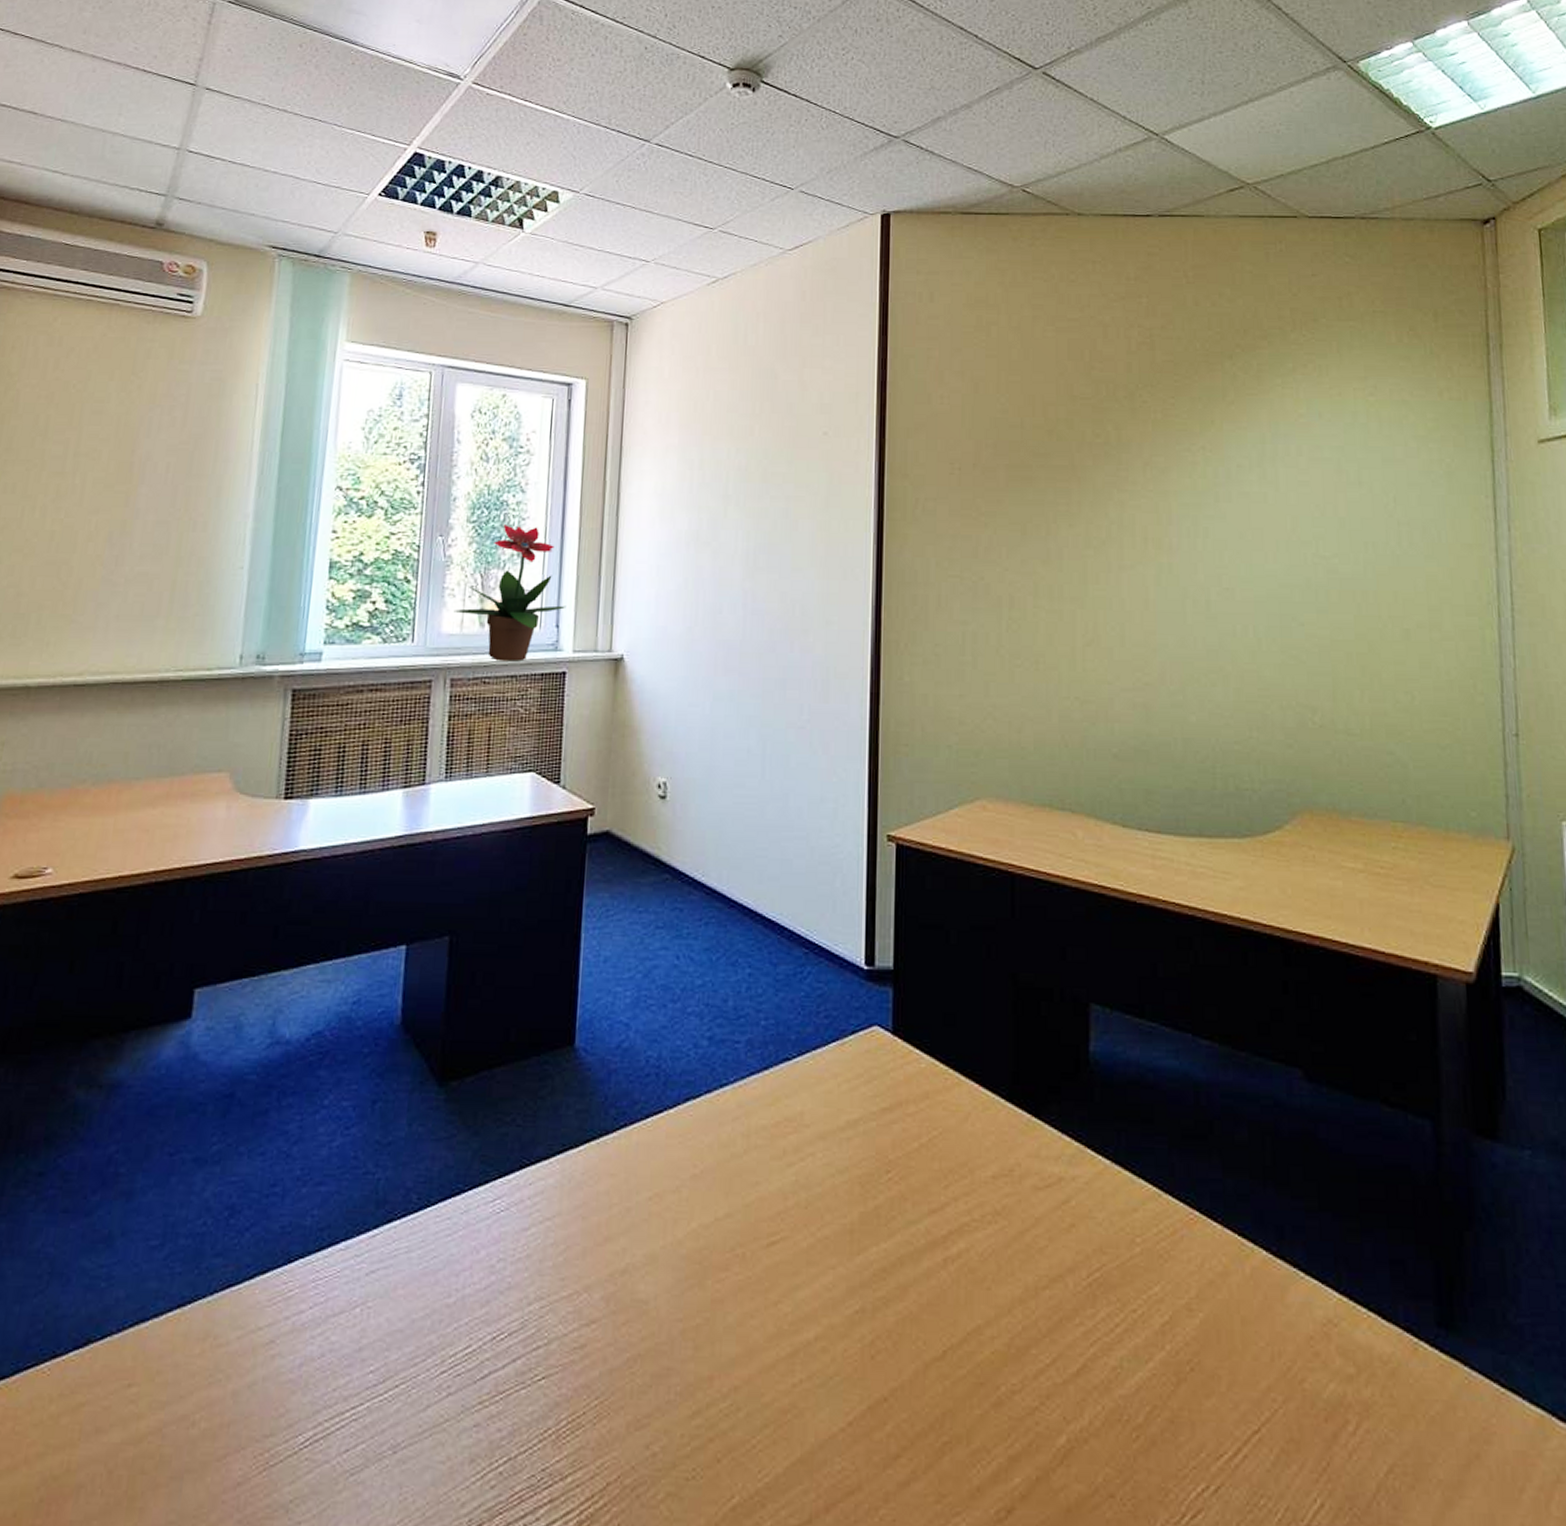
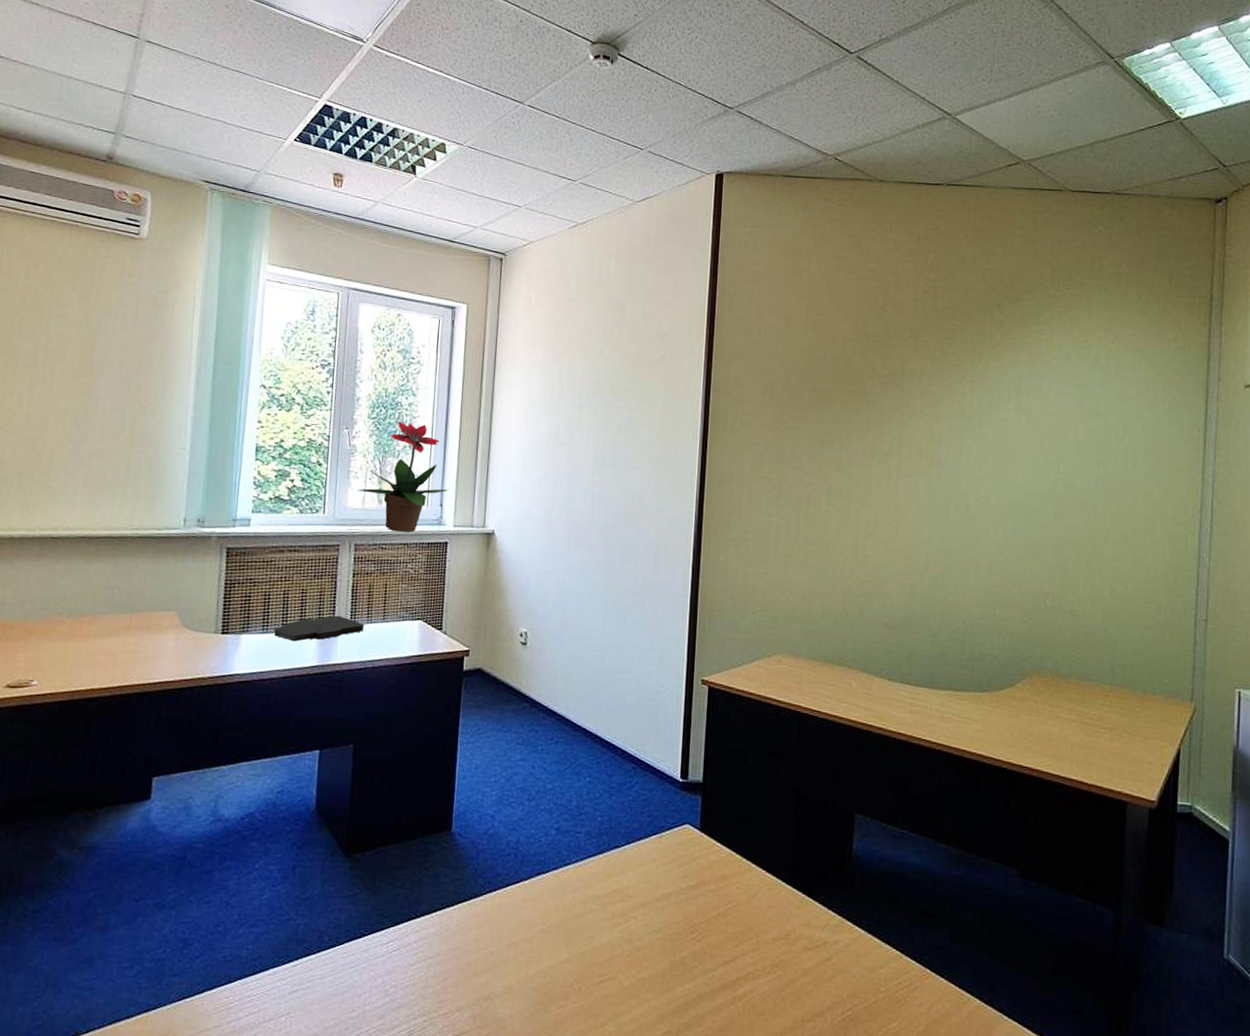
papers: none [348,770,465,806] -> present [273,615,366,642]

